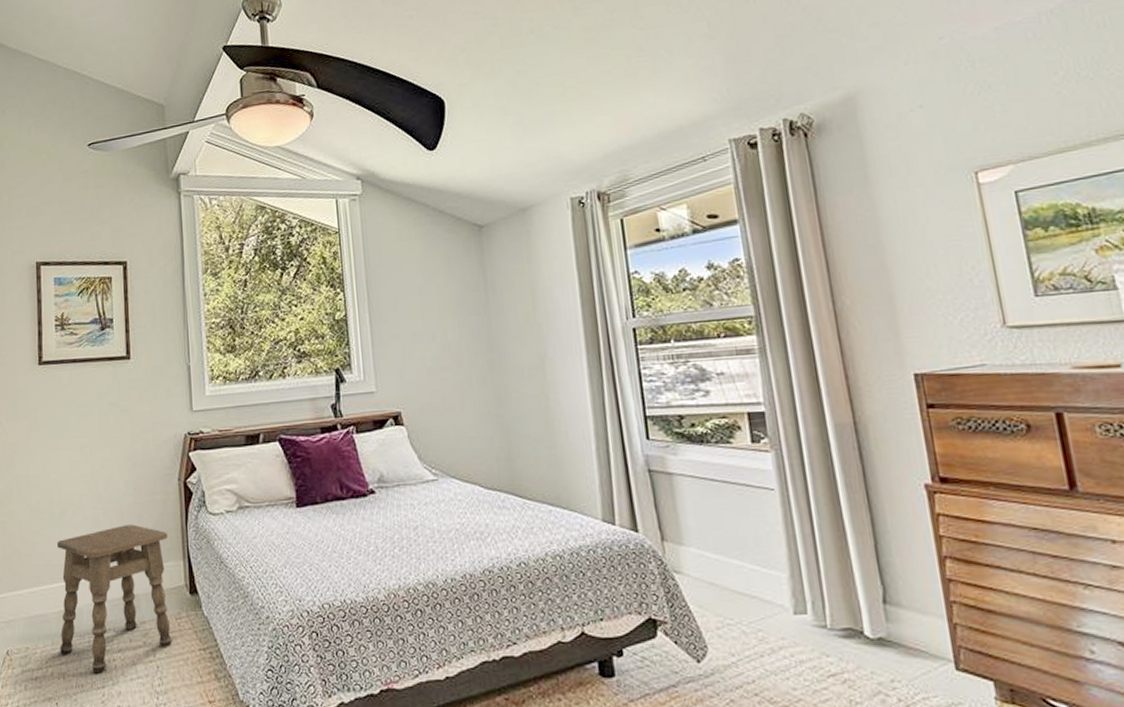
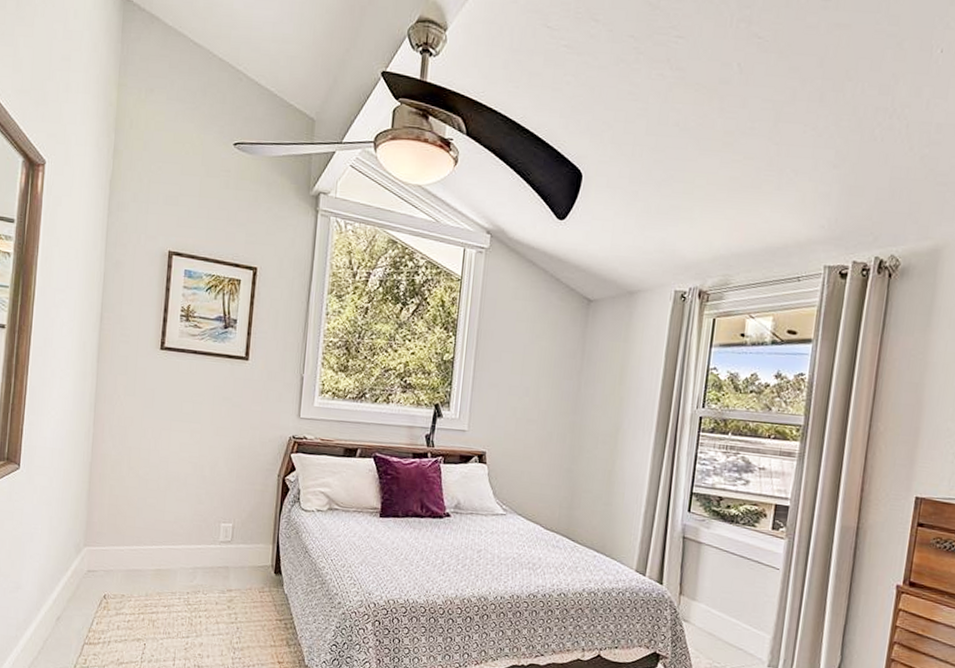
side table: present [57,524,172,674] -> none [152,506,262,626]

